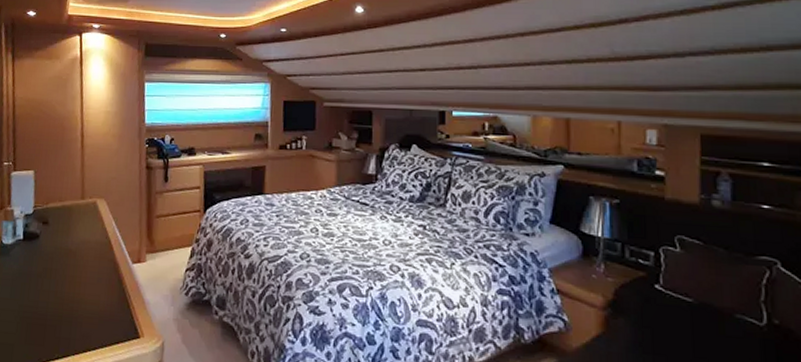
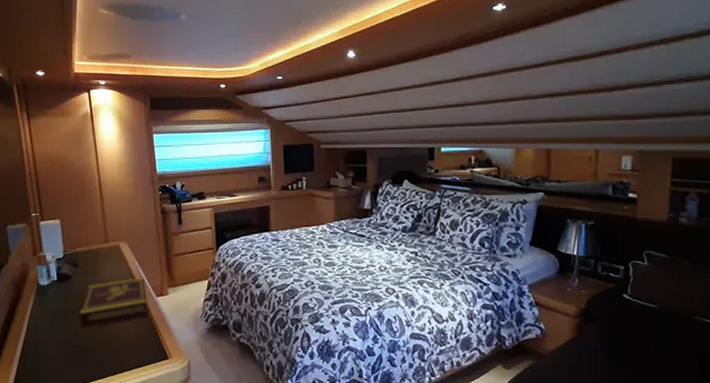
book: none [43,239,122,297] -> present [80,277,148,328]

